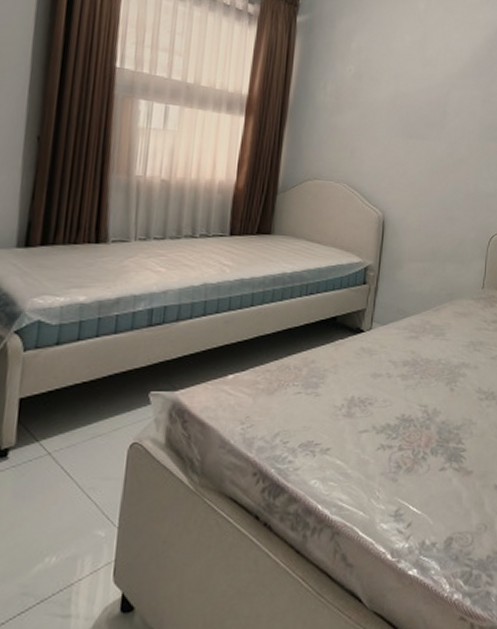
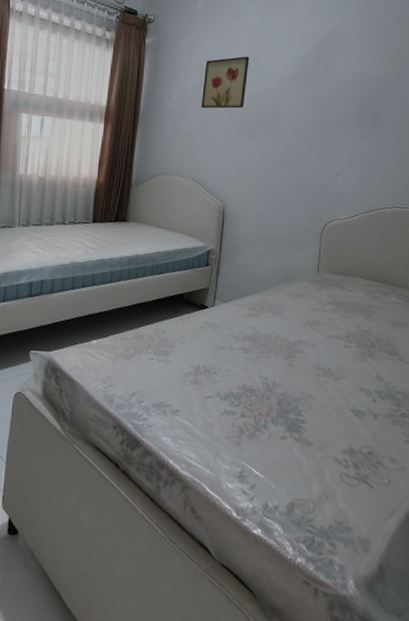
wall art: none [360,45,416,105] -> present [200,56,250,109]

